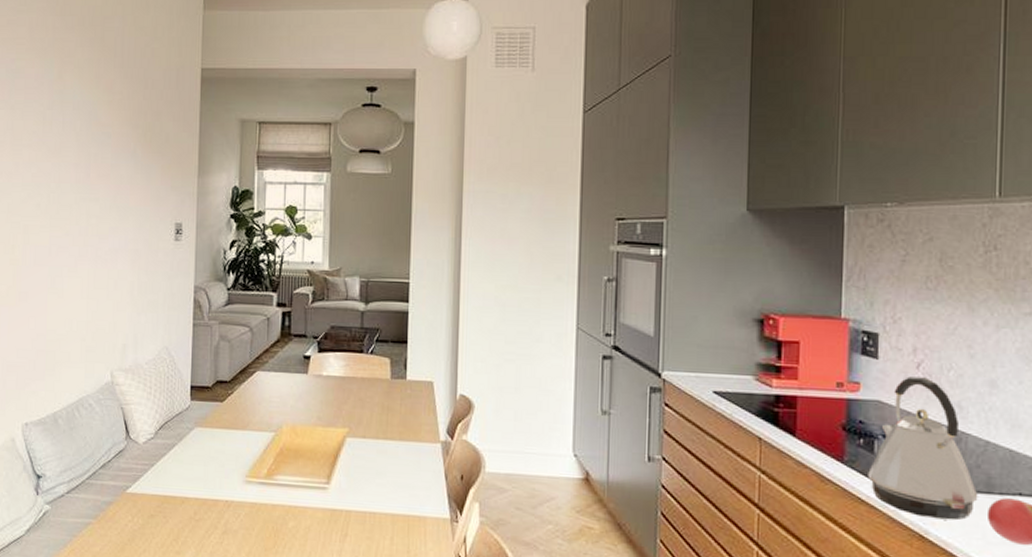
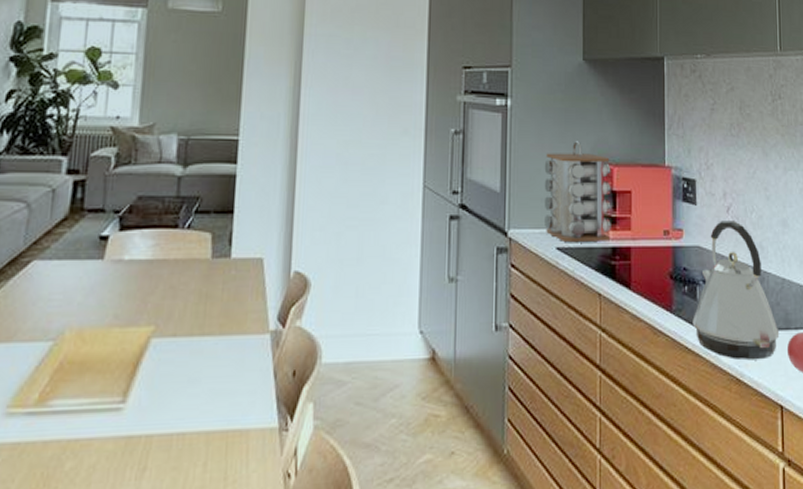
spice rack: none [700,291,777,389] -> present [544,141,611,243]

